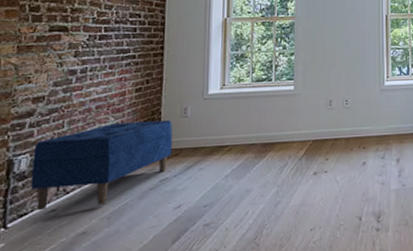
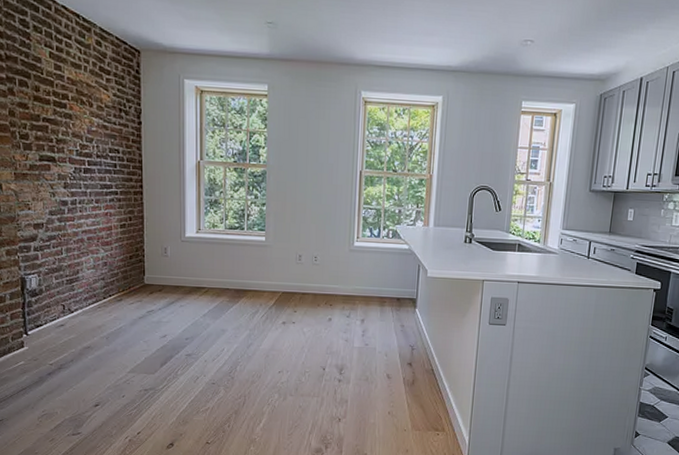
bench: present [30,120,173,211] -> none [40,255,156,327]

